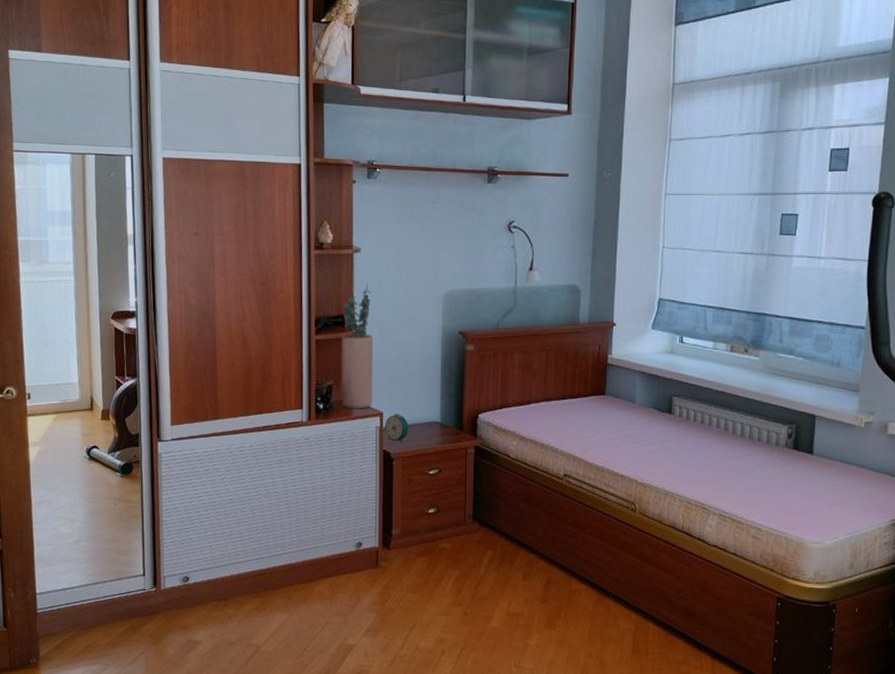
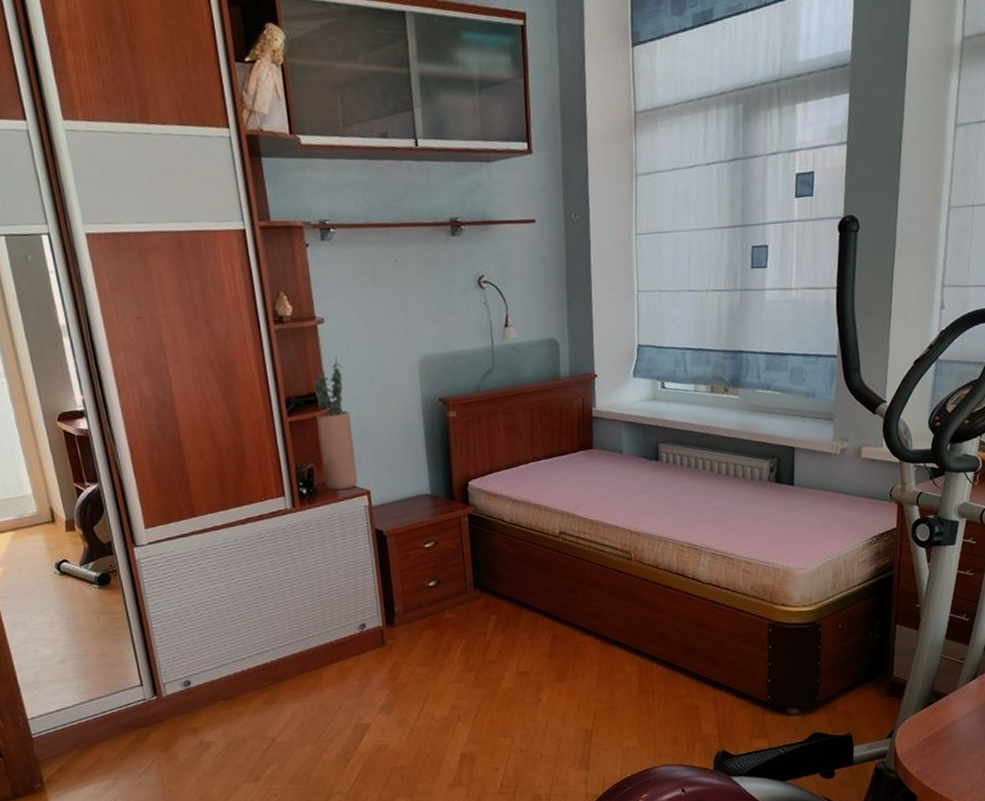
alarm clock: present [385,414,409,443] -> none [374,490,399,519]

